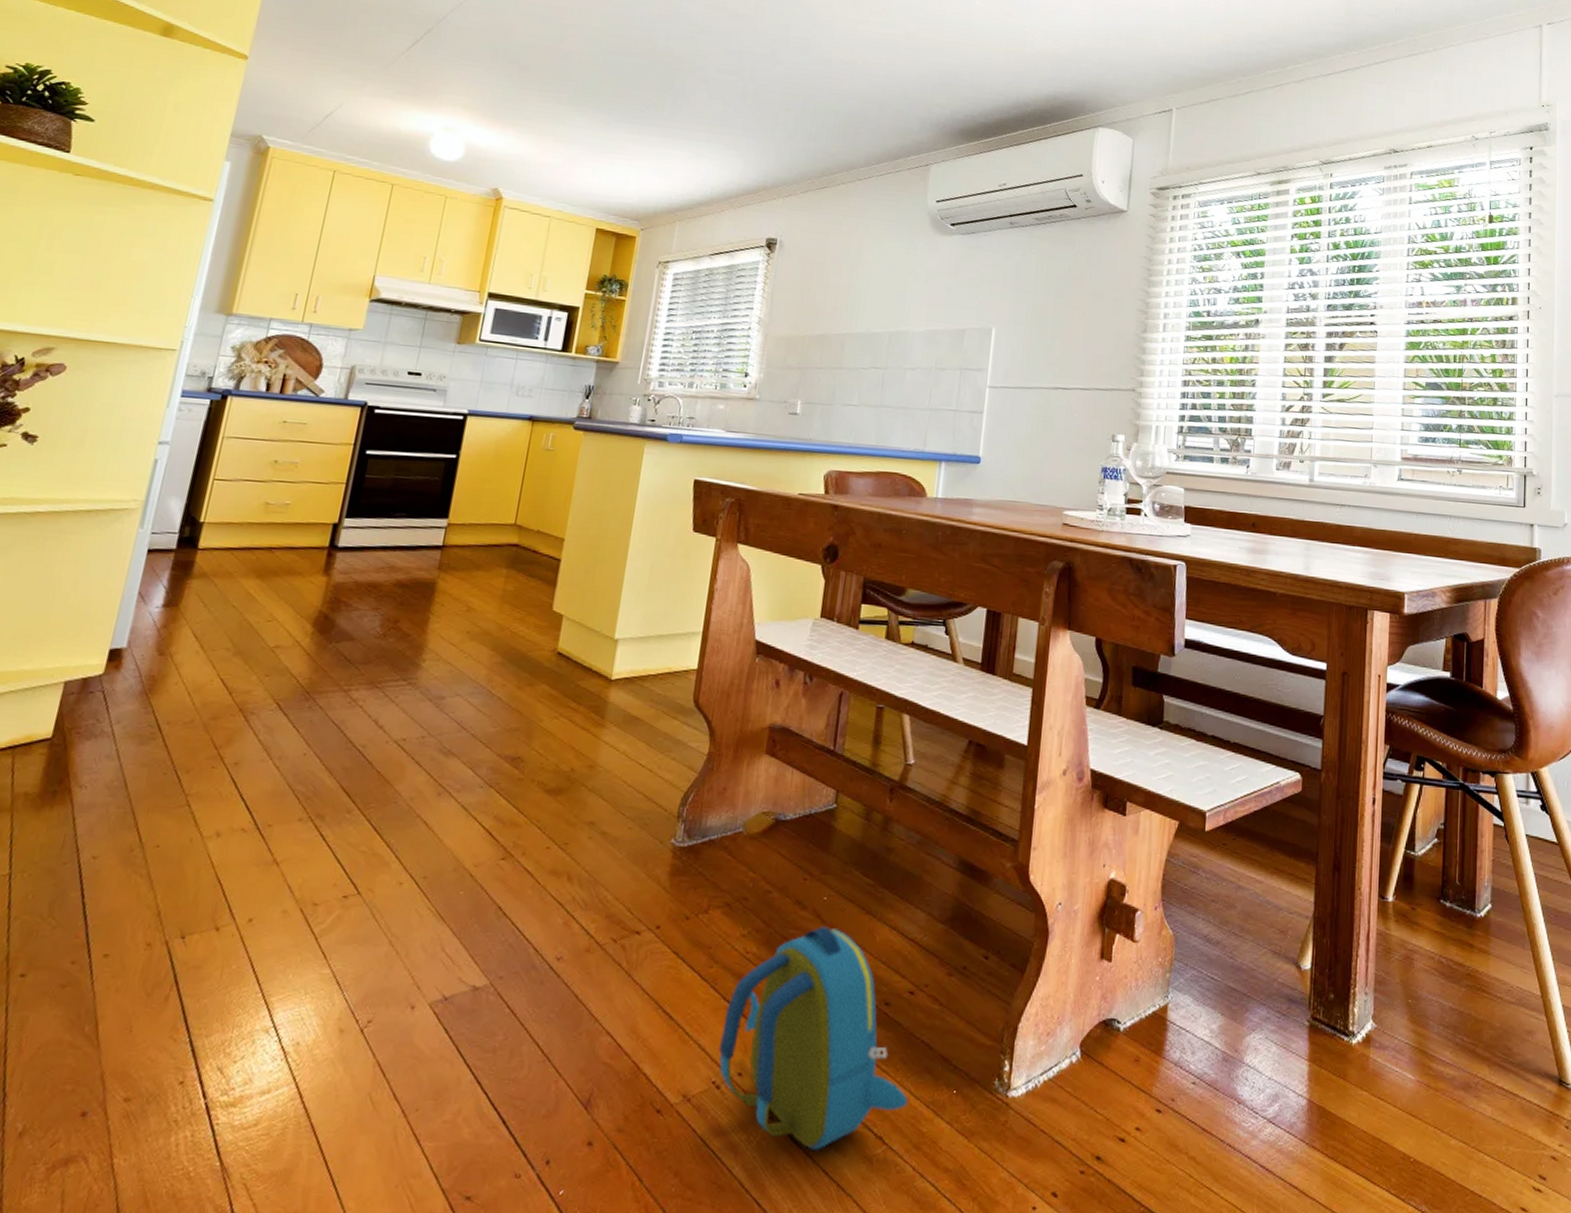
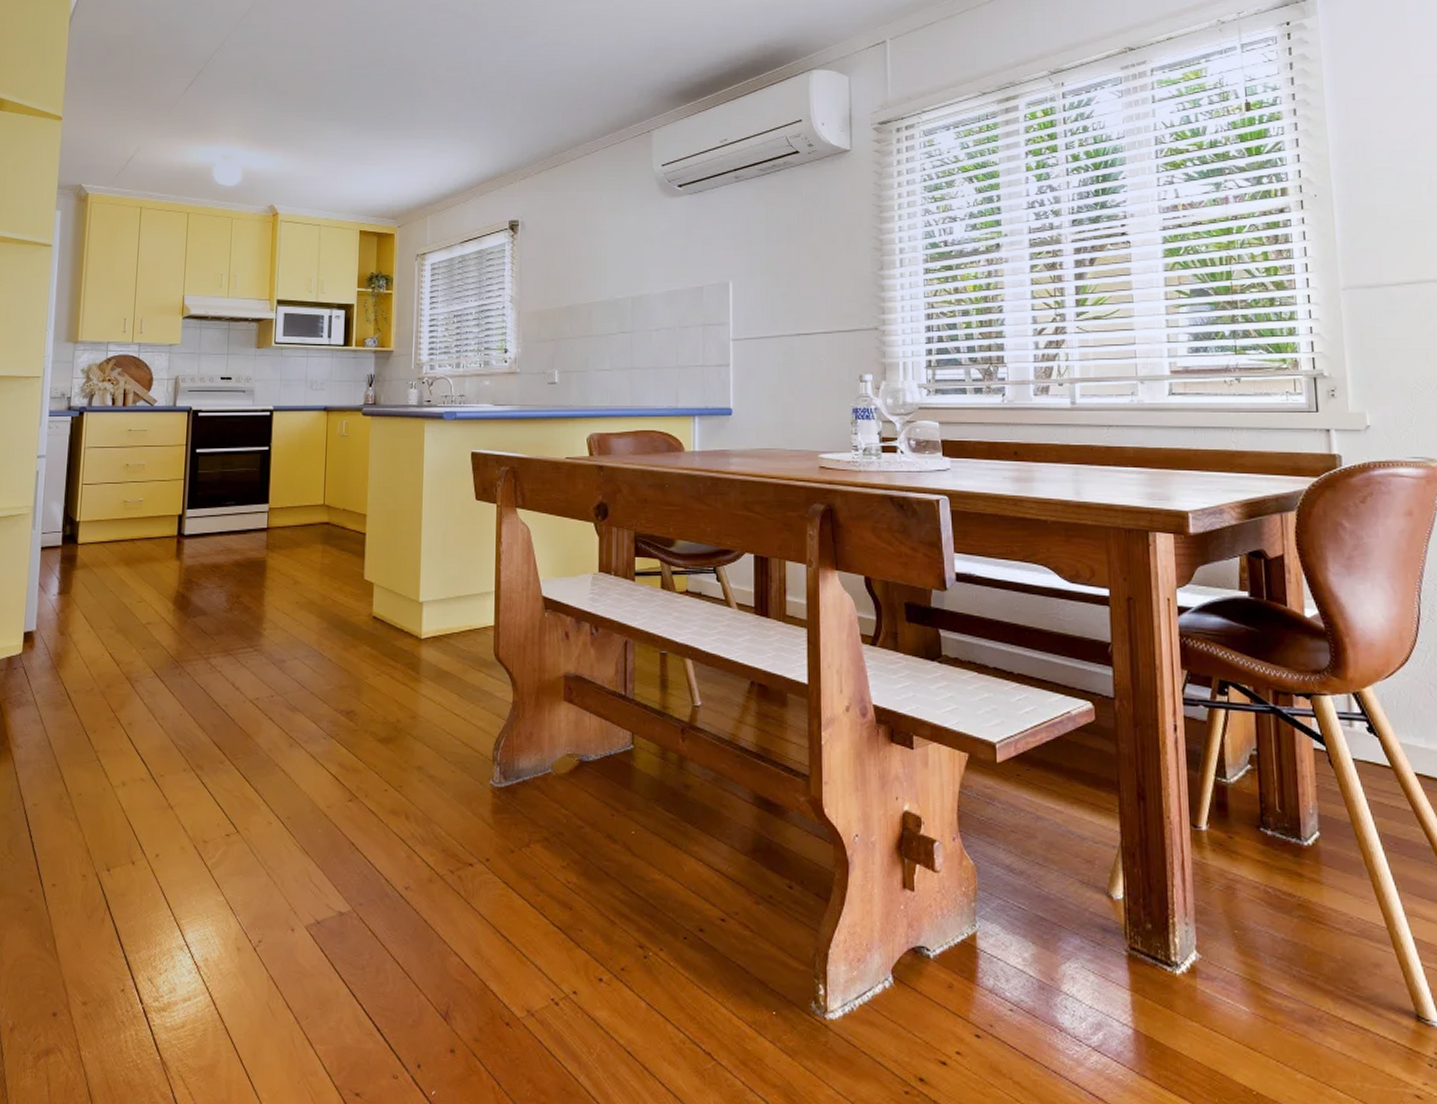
backpack: present [718,925,909,1150] -> none [553,857,731,1063]

